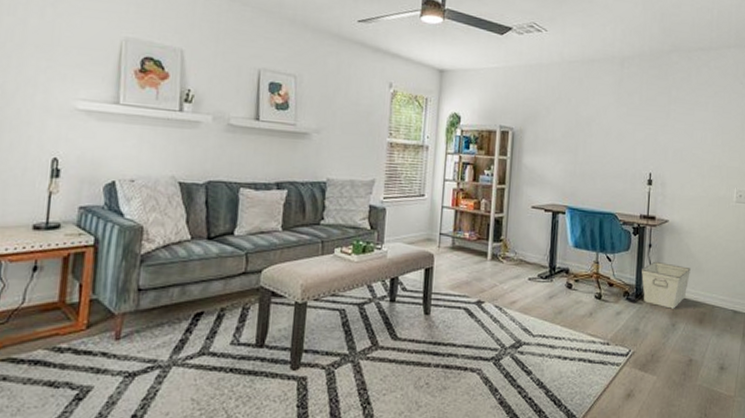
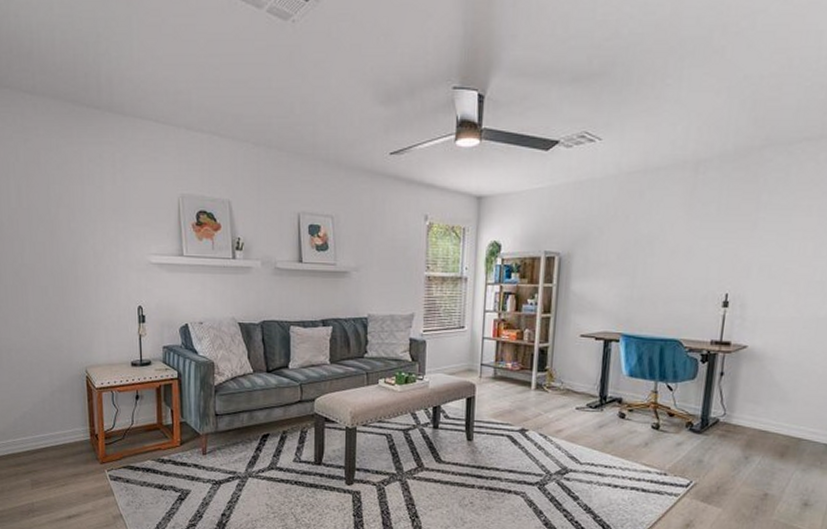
storage bin: present [641,261,691,309] -> none [709,390,773,441]

